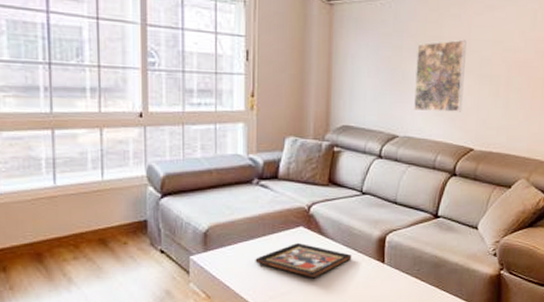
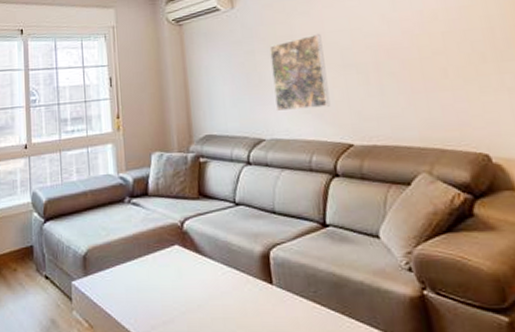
decorative tray: present [255,243,352,277] -> none [133,264,235,303]

